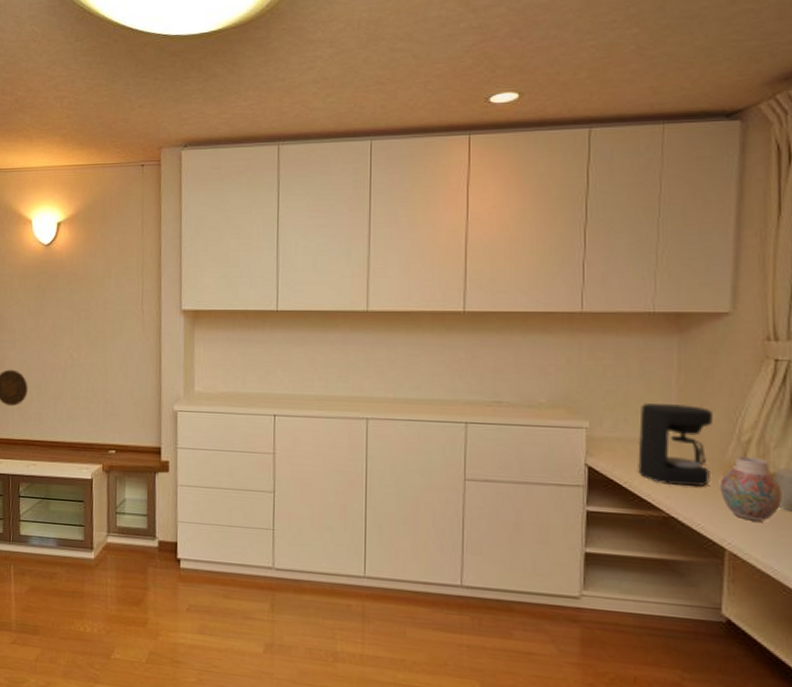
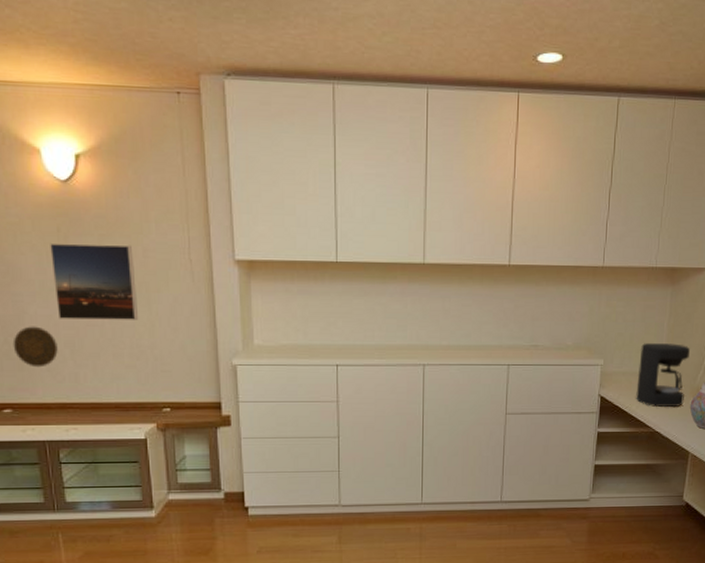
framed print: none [30,297,95,365] -> present [50,243,138,320]

